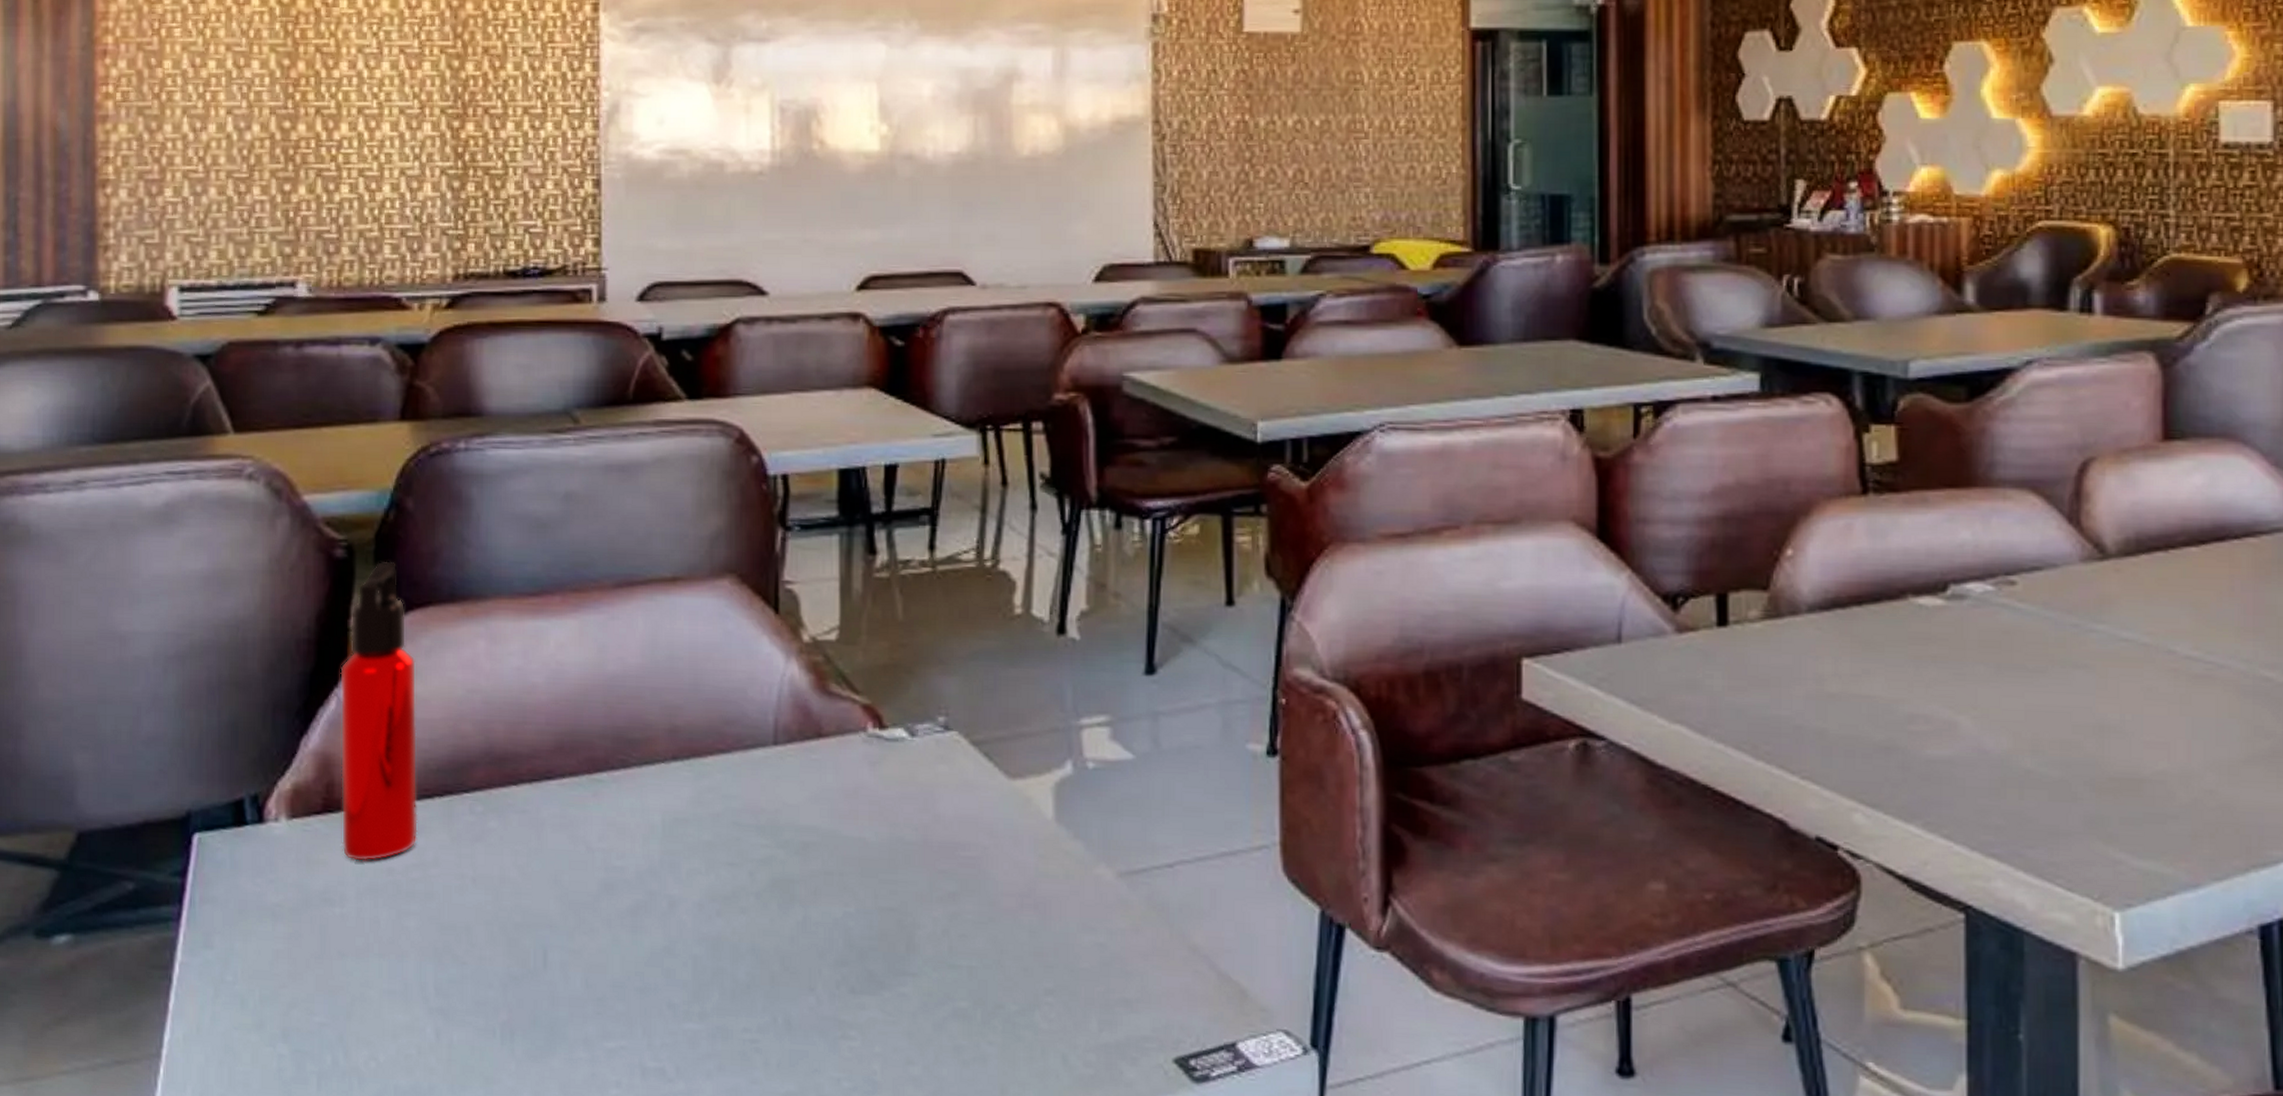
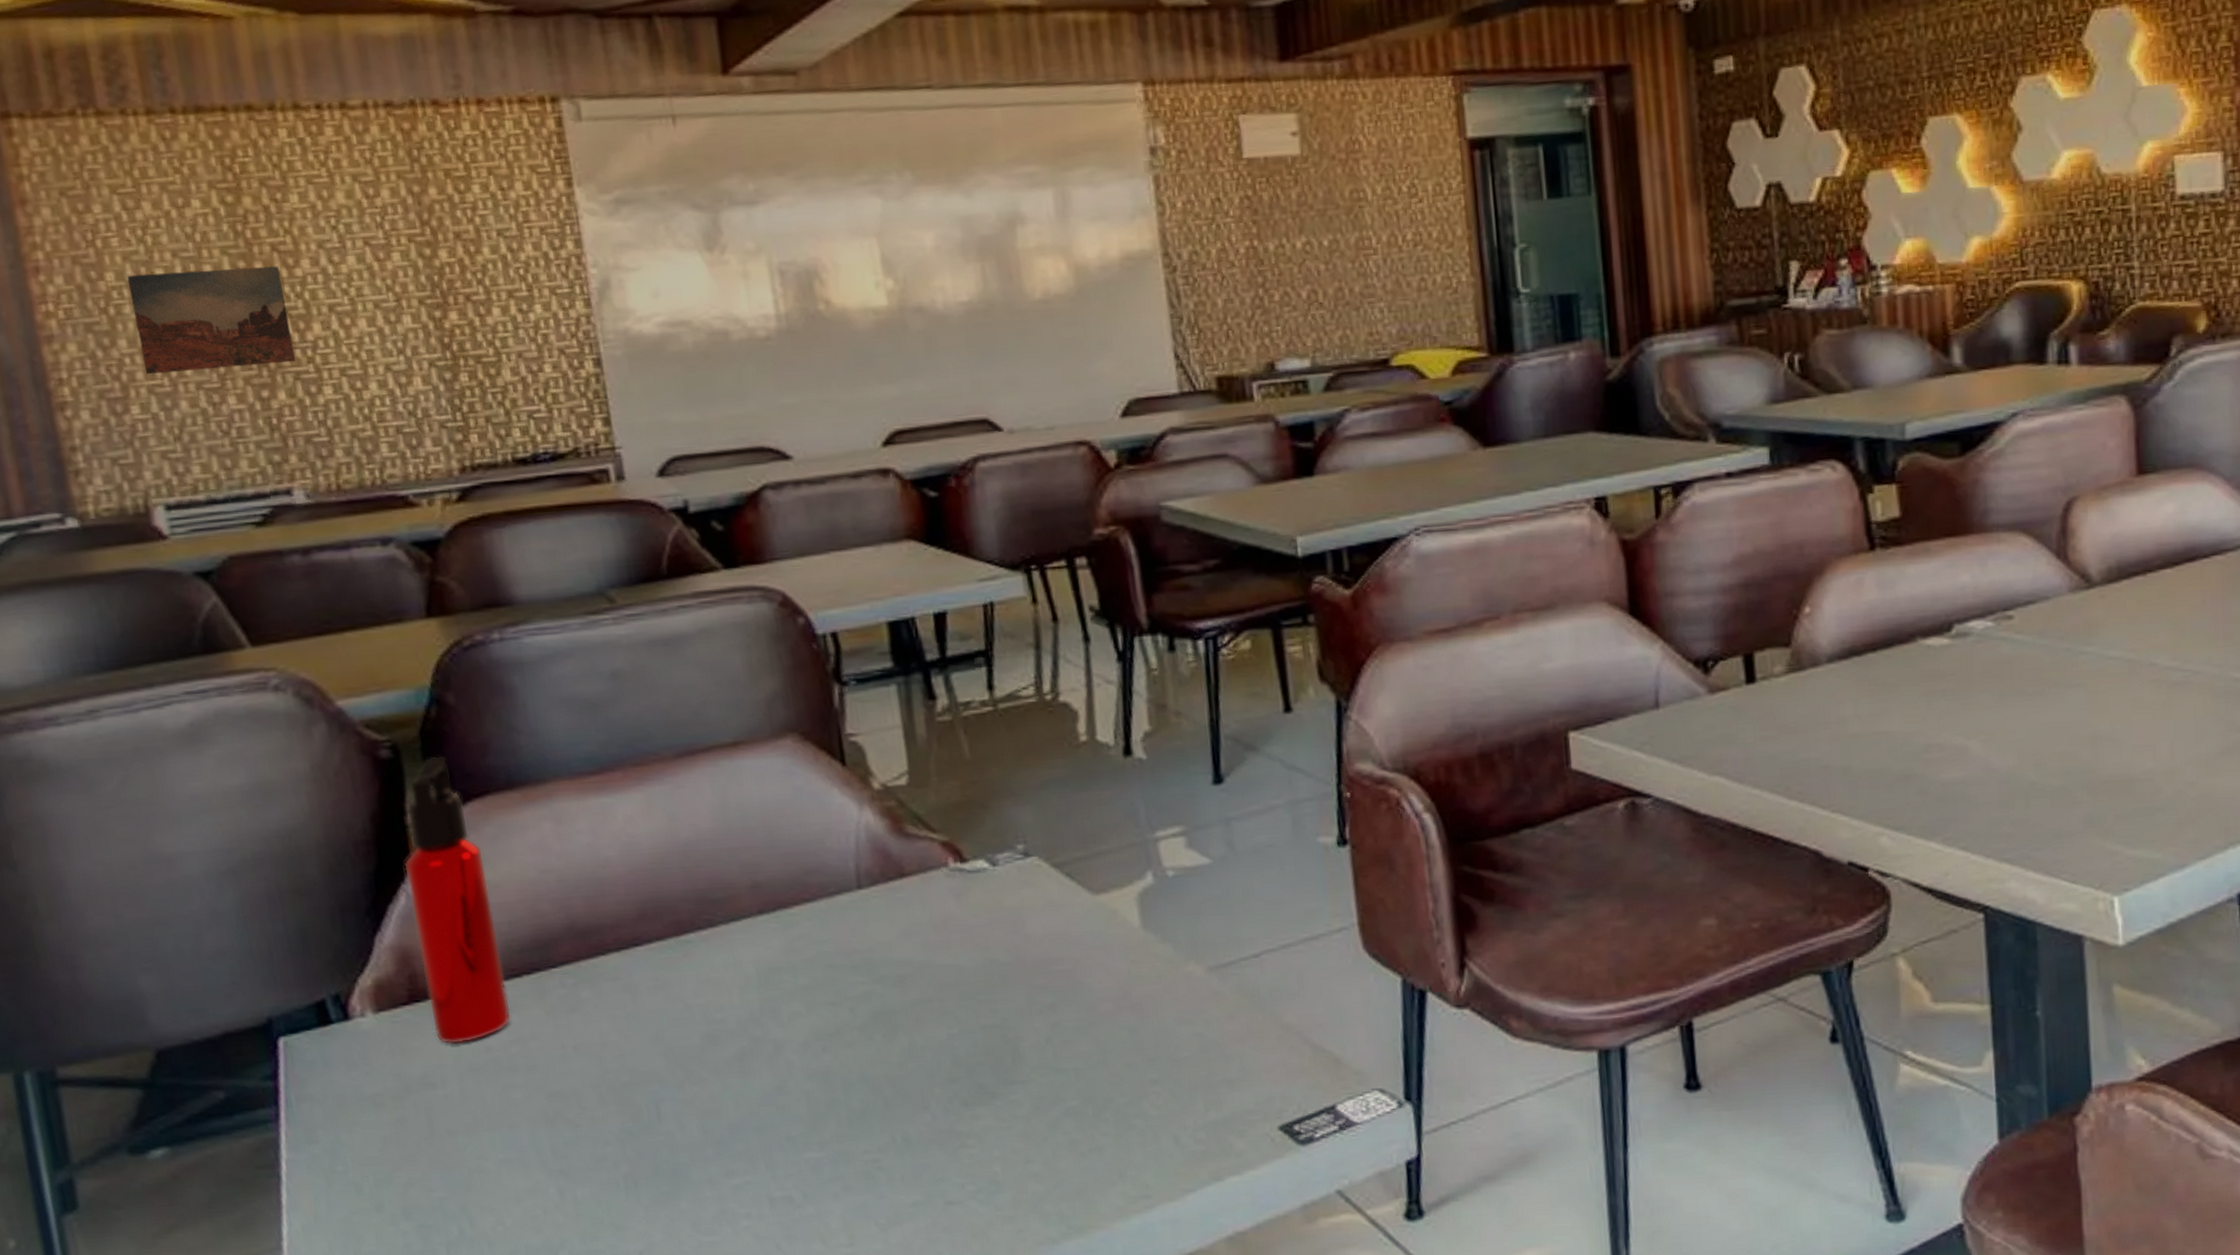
wall art: none [182,64,320,160] -> present [127,266,296,375]

